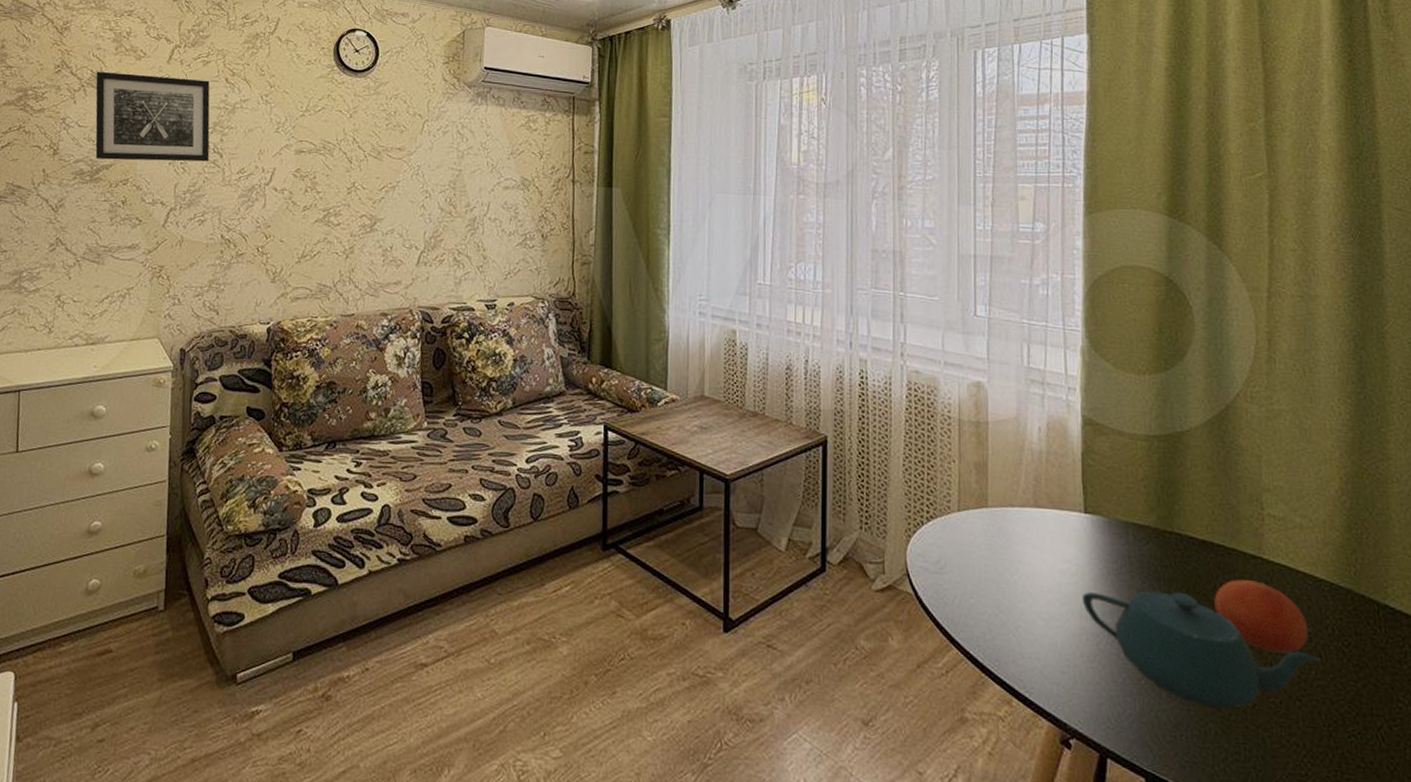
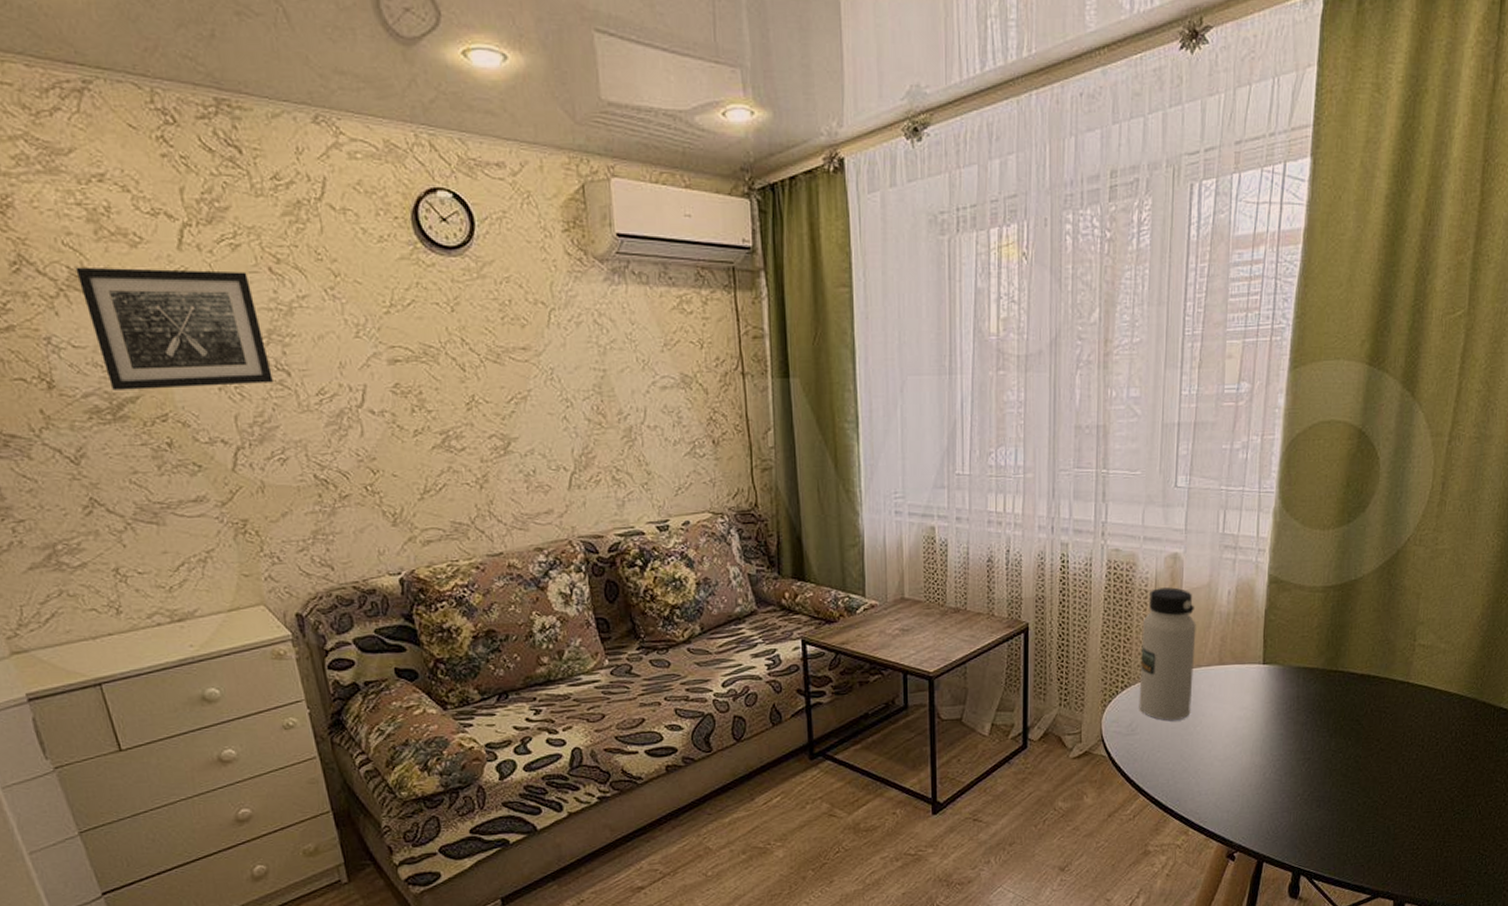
water bottle: none [946,415,1006,564] -> present [1139,587,1196,720]
teapot: present [1083,591,1322,710] -> none [1255,721,1444,811]
fruit: present [1214,579,1309,654] -> none [1364,702,1437,759]

